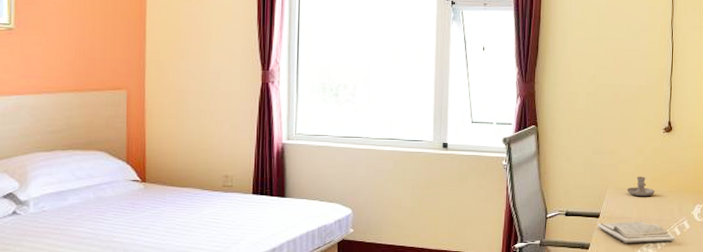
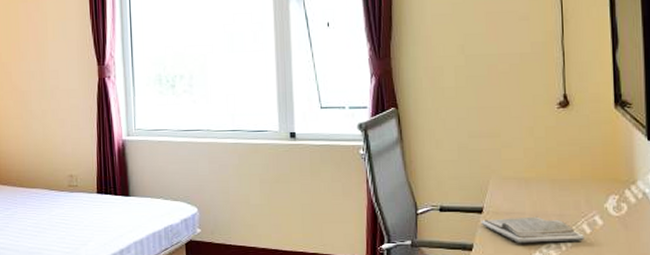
candle holder: present [626,176,655,197] -> none [515,162,552,187]

